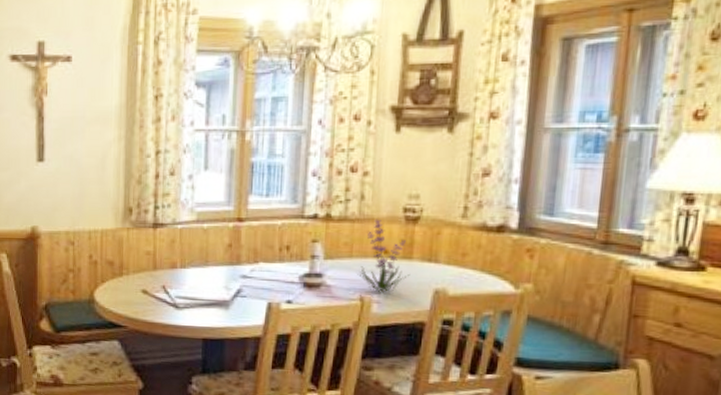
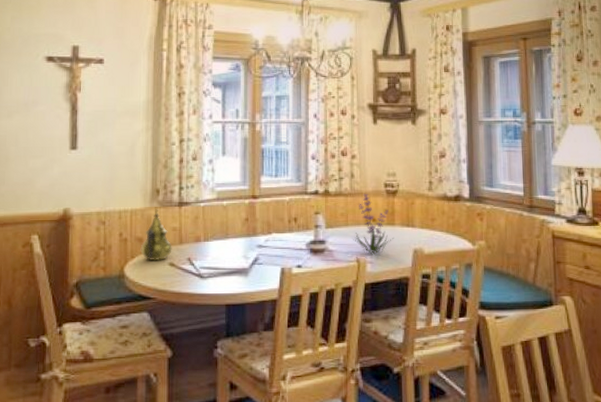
teapot: none [111,230,146,287] -> present [140,209,172,261]

